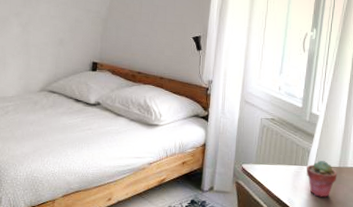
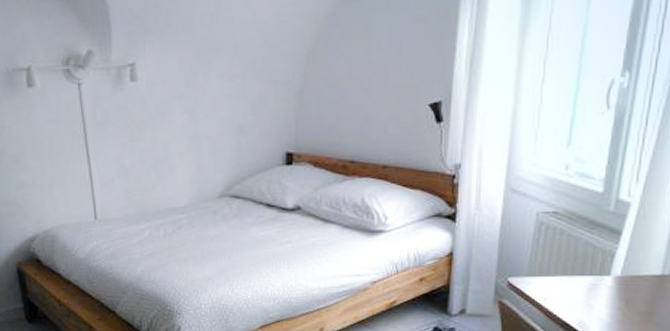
potted succulent: present [306,160,337,198] -> none [607,267,659,318]

